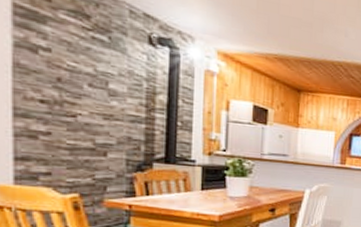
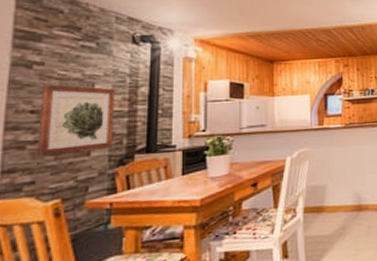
wall art: none [52,74,131,152] -> present [38,84,115,156]

